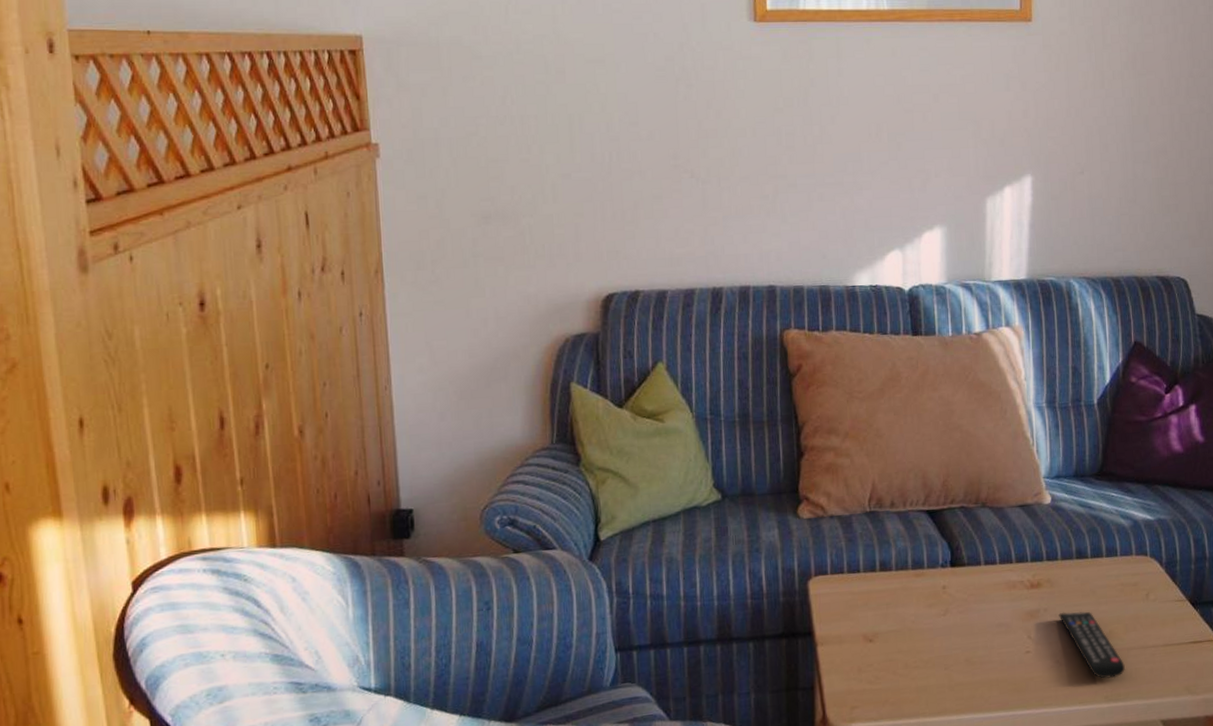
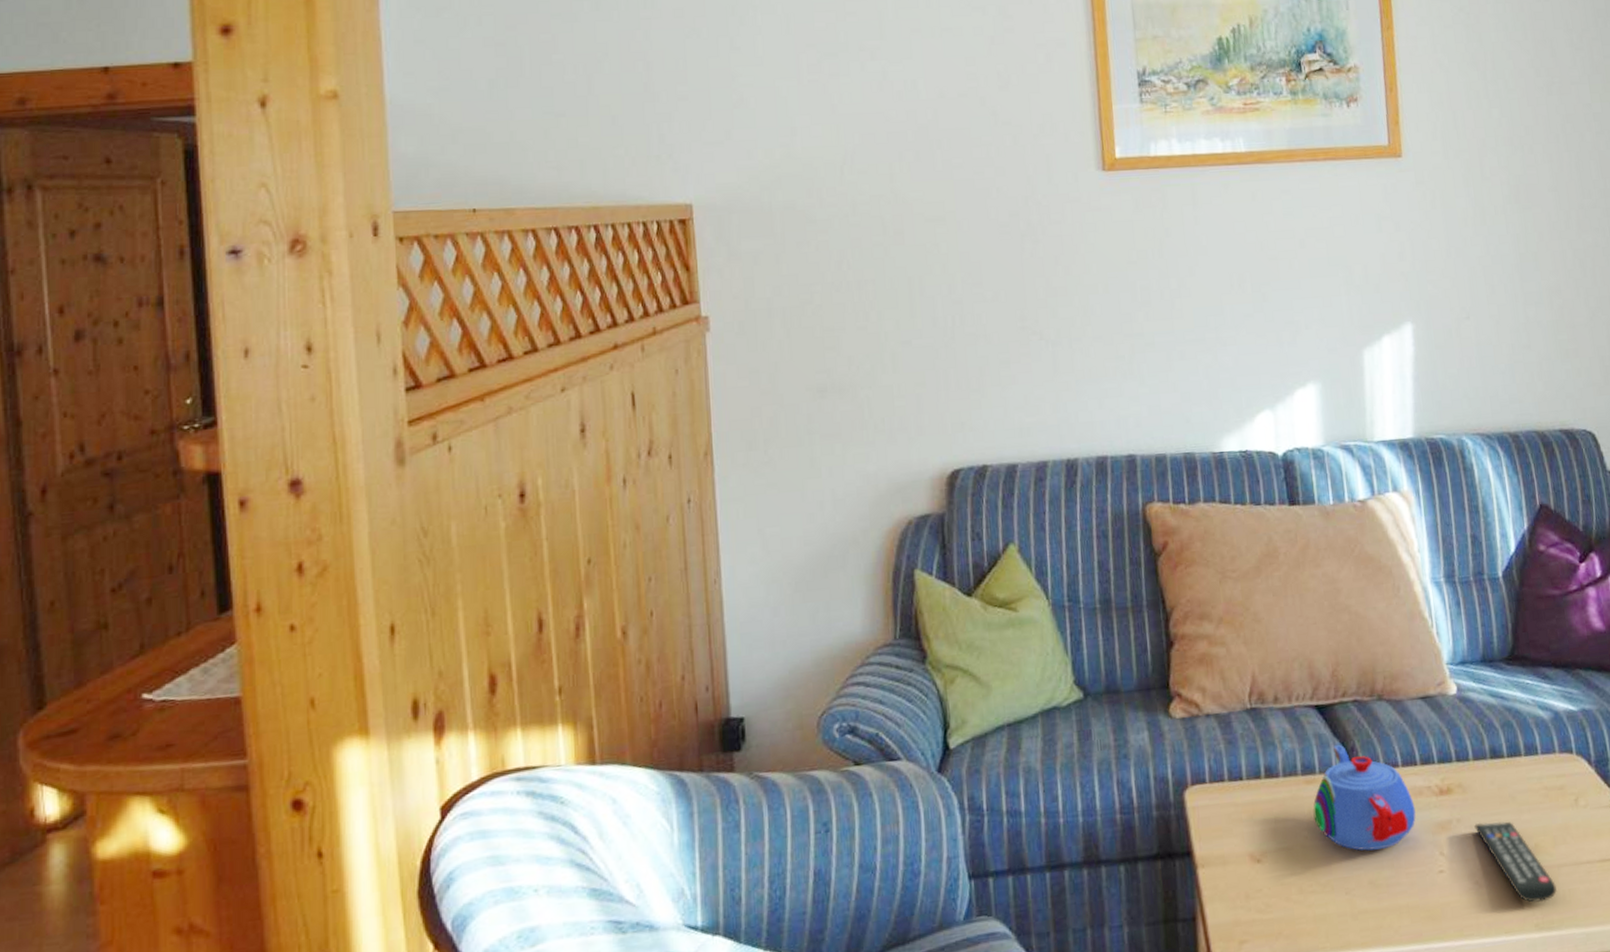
teapot: none [920,544,1010,634] -> present [1313,745,1417,851]

